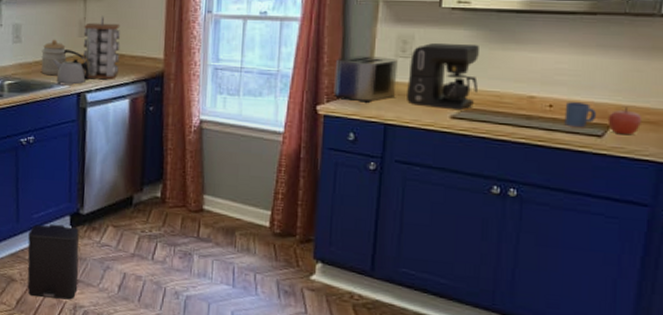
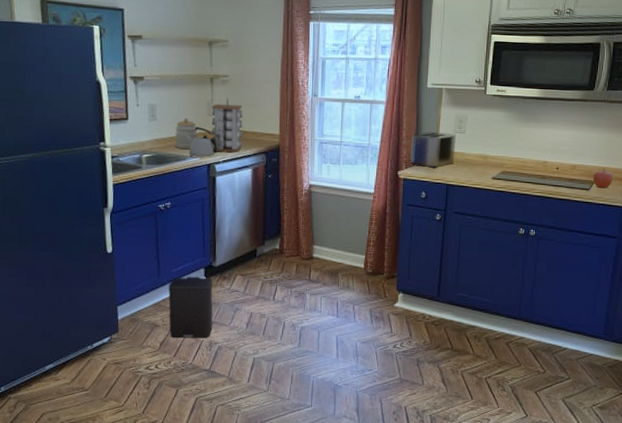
coffee maker: present [407,42,479,111] -> none [462,121,511,173]
mug: present [564,102,597,128] -> none [566,165,586,184]

